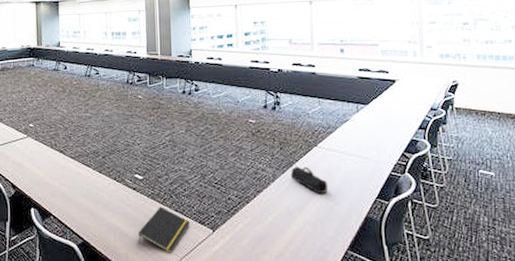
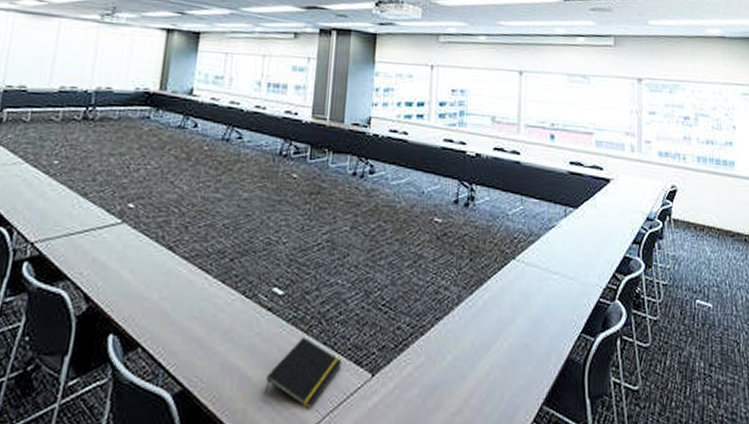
pencil case: present [290,166,328,194] -> none [479,285,525,325]

